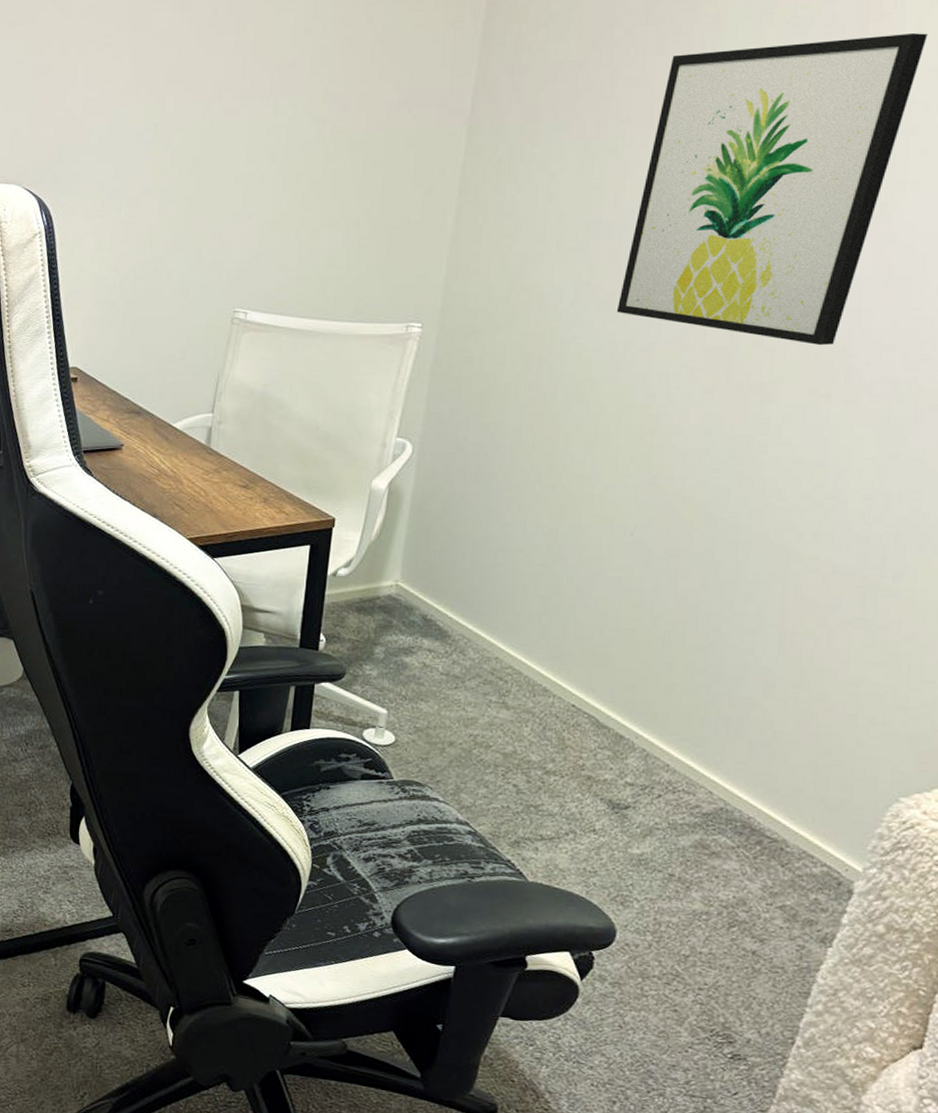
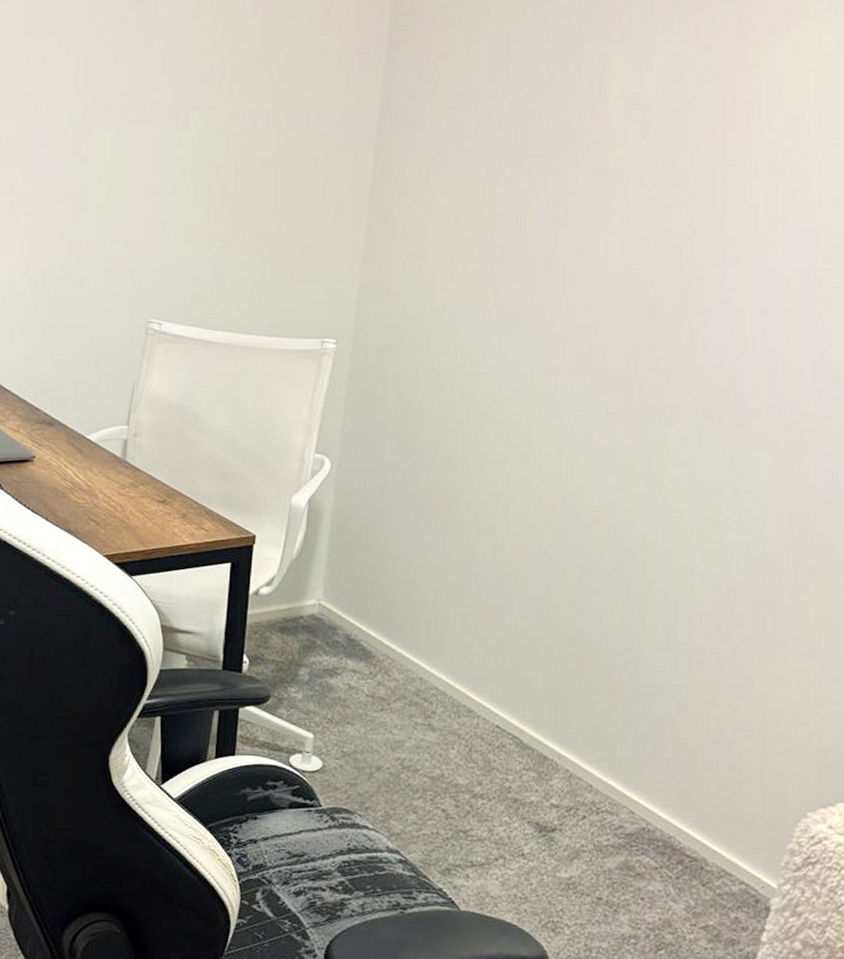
wall art: present [616,33,928,346] -> none [522,85,788,372]

